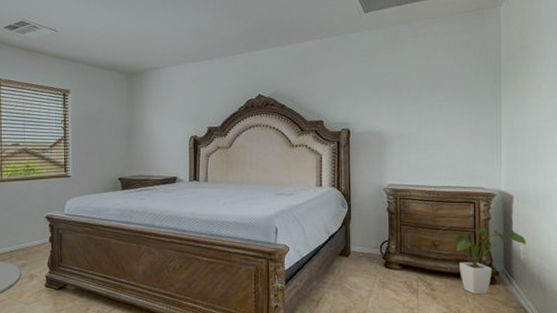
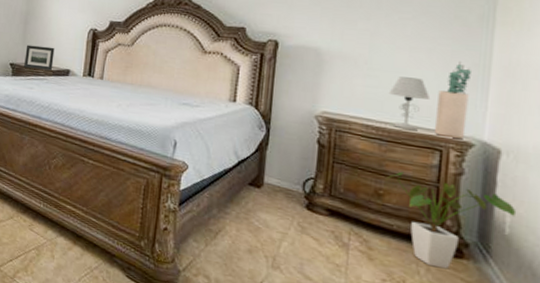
picture frame: none [132,157,161,180] -> present [24,45,55,71]
table lamp: none [434,147,464,190] -> present [388,76,431,131]
vase: none [468,131,490,192] -> present [433,62,473,140]

